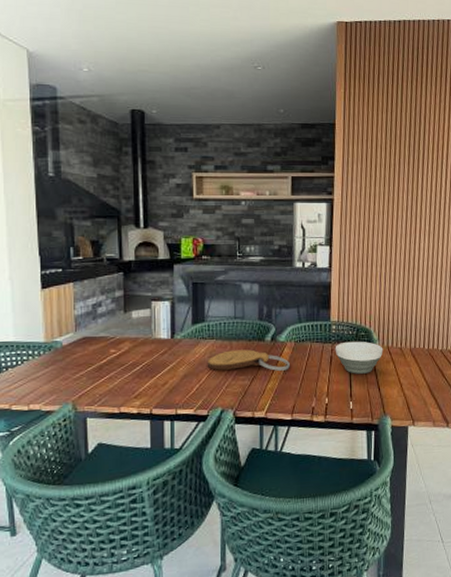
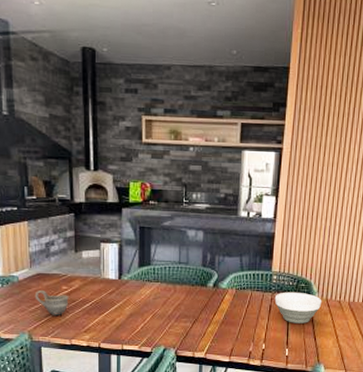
cup: none [80,354,118,382] -> present [34,289,69,315]
cutting board: present [207,349,290,371] -> none [151,294,230,316]

